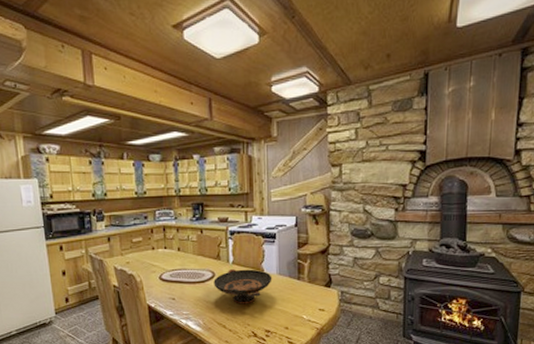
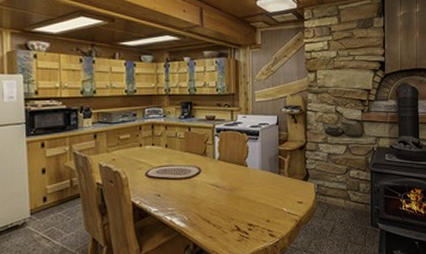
decorative bowl: present [213,269,272,305] -> none [199,164,255,199]

